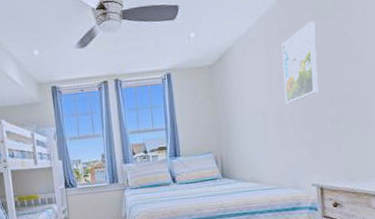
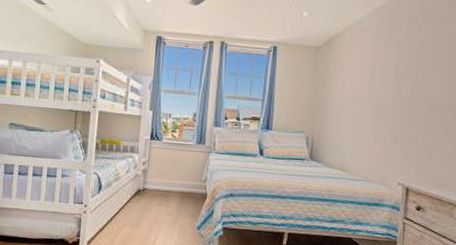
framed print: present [282,21,318,104] -> none [385,24,426,99]

